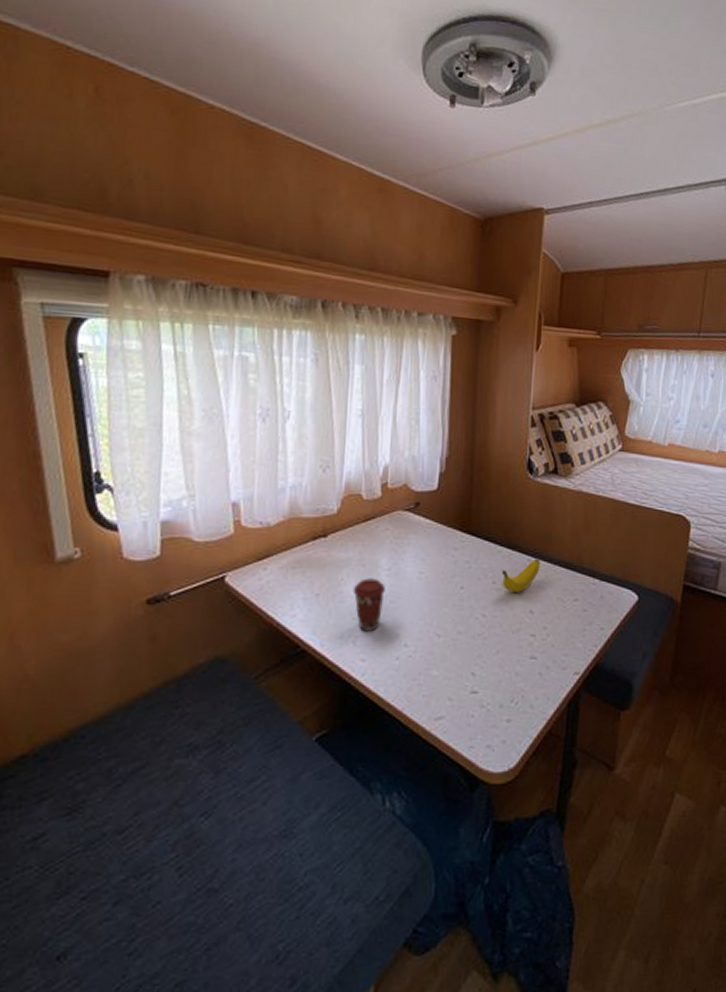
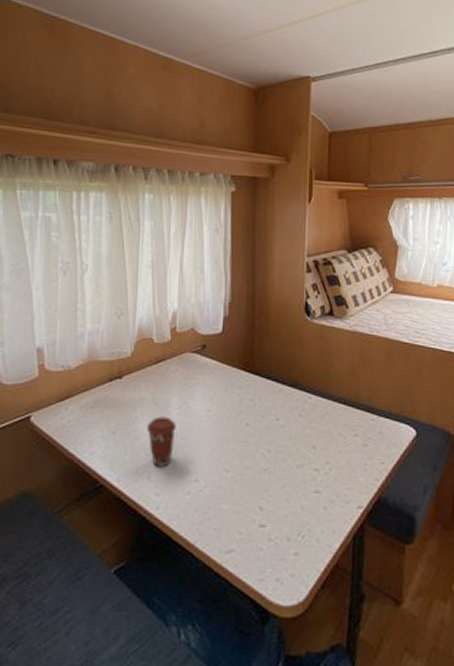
banana: present [501,558,540,592] -> none [284,396,321,428]

